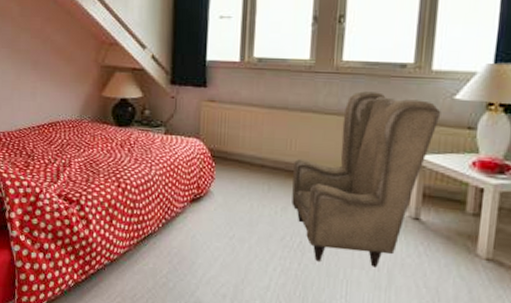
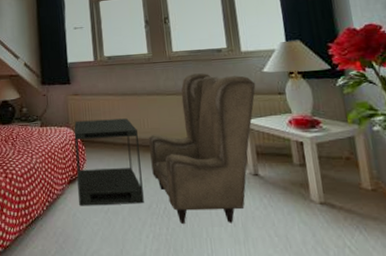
side table: none [201,132,281,234] -> present [74,118,144,206]

